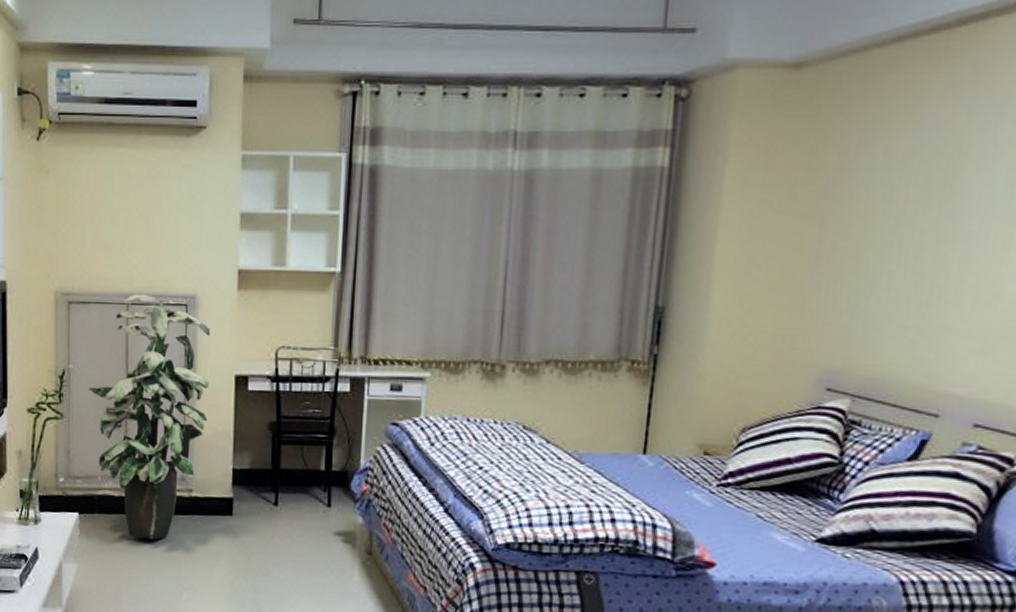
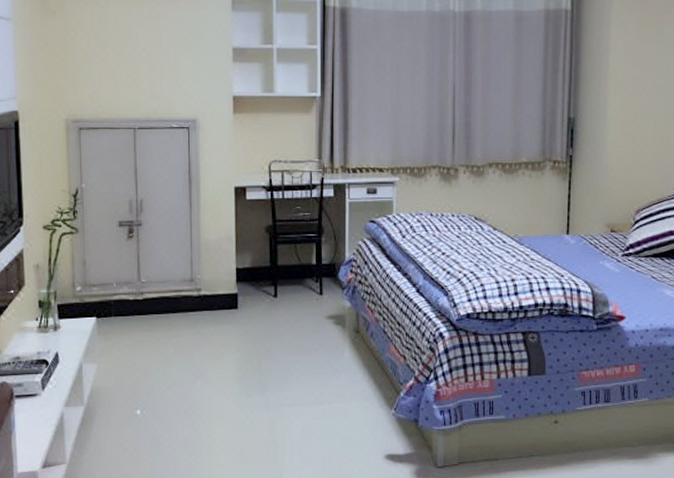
indoor plant: present [88,293,211,540] -> none [101,119,212,336]

